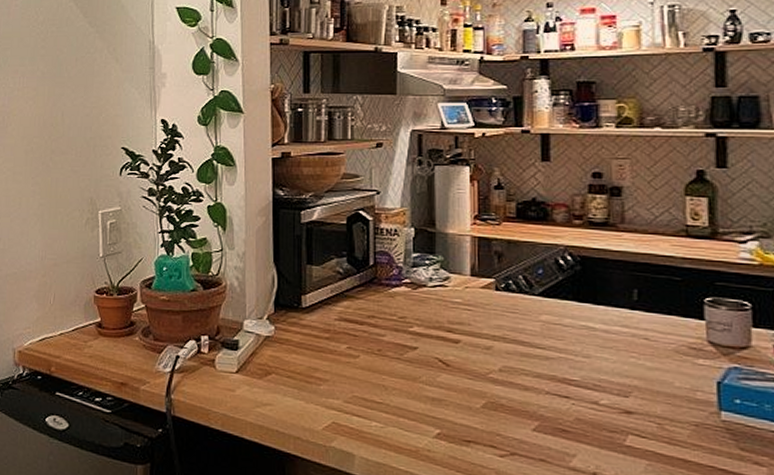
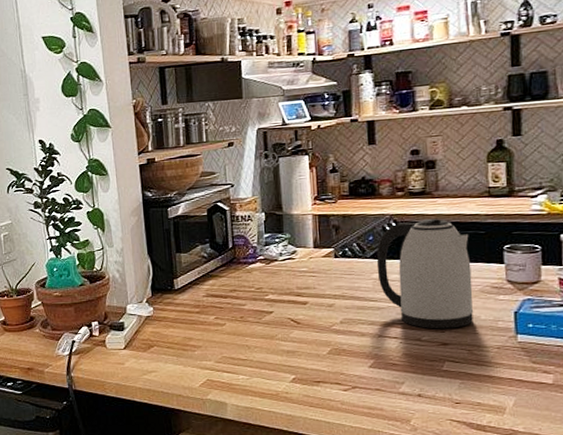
kettle: none [546,256,666,394] -> present [376,219,474,329]

